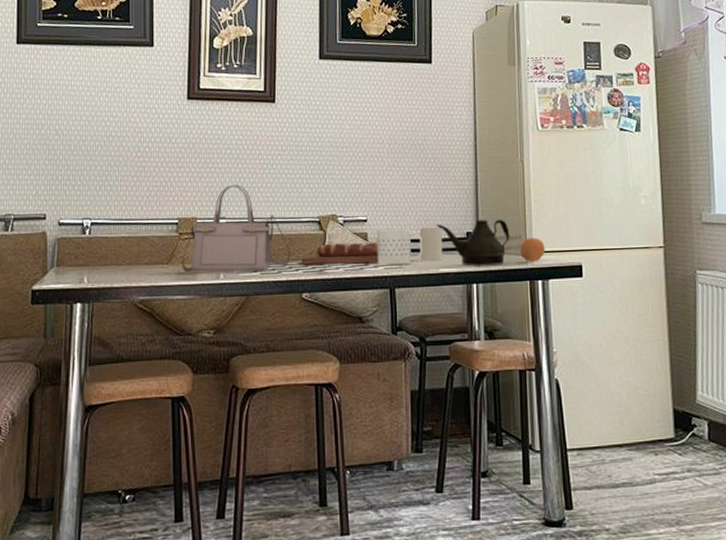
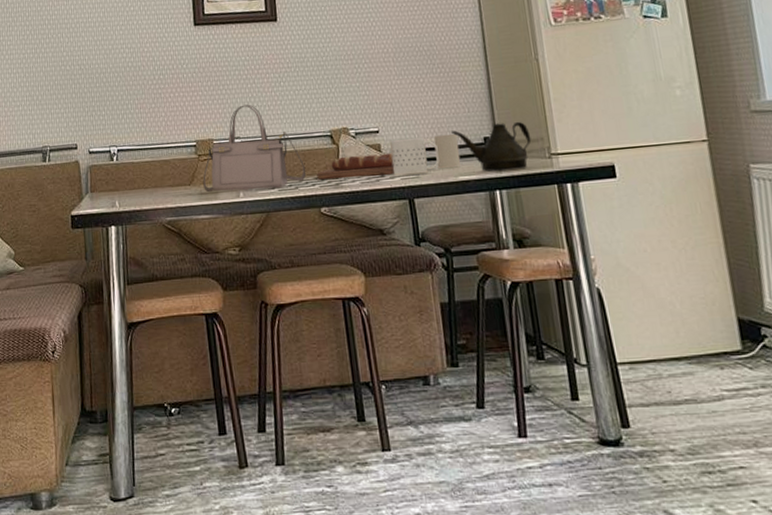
fruit: present [520,238,545,263] -> none [543,139,572,165]

